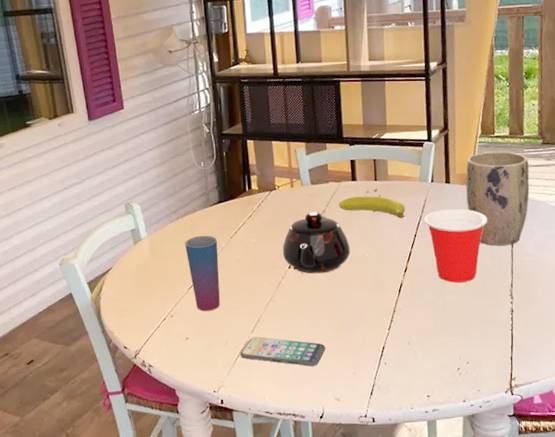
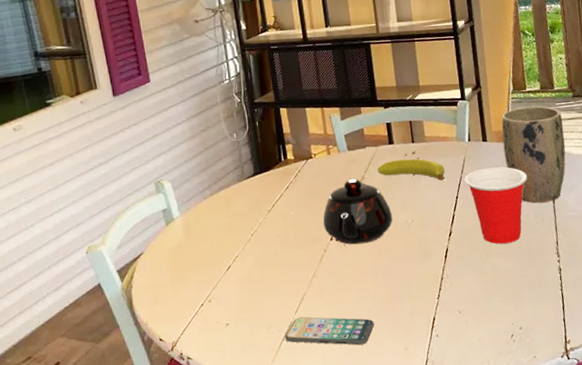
cup: present [185,235,220,311] -> none [220,210,261,294]

